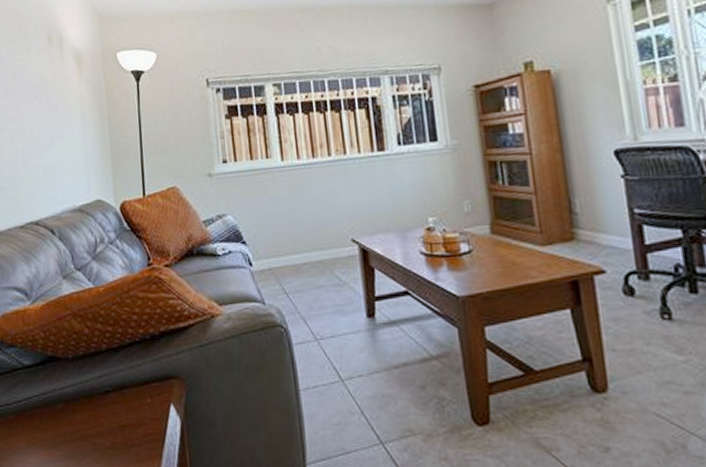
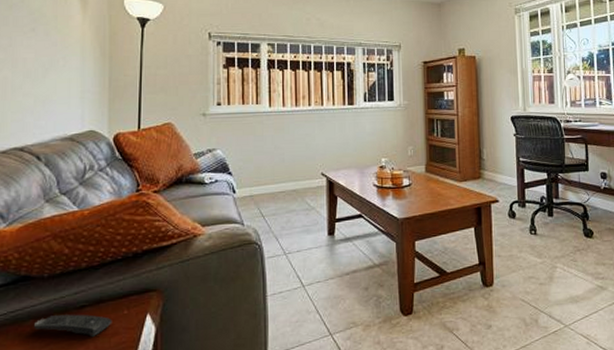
remote control: none [63,399,137,425] -> present [33,314,112,337]

